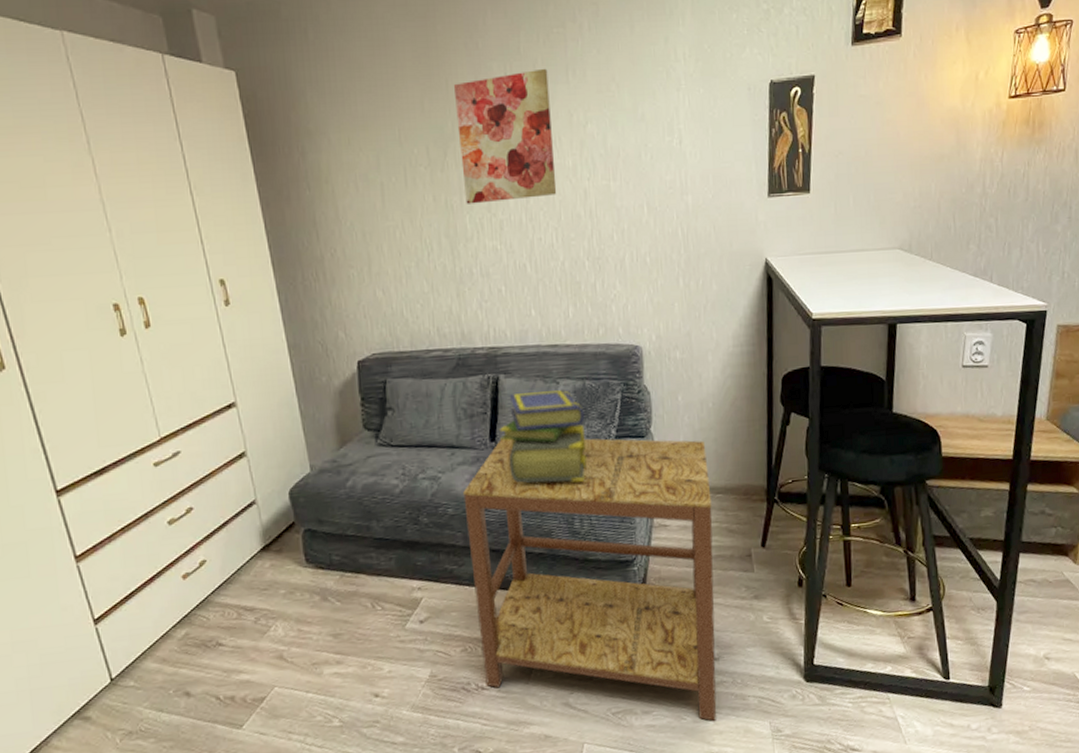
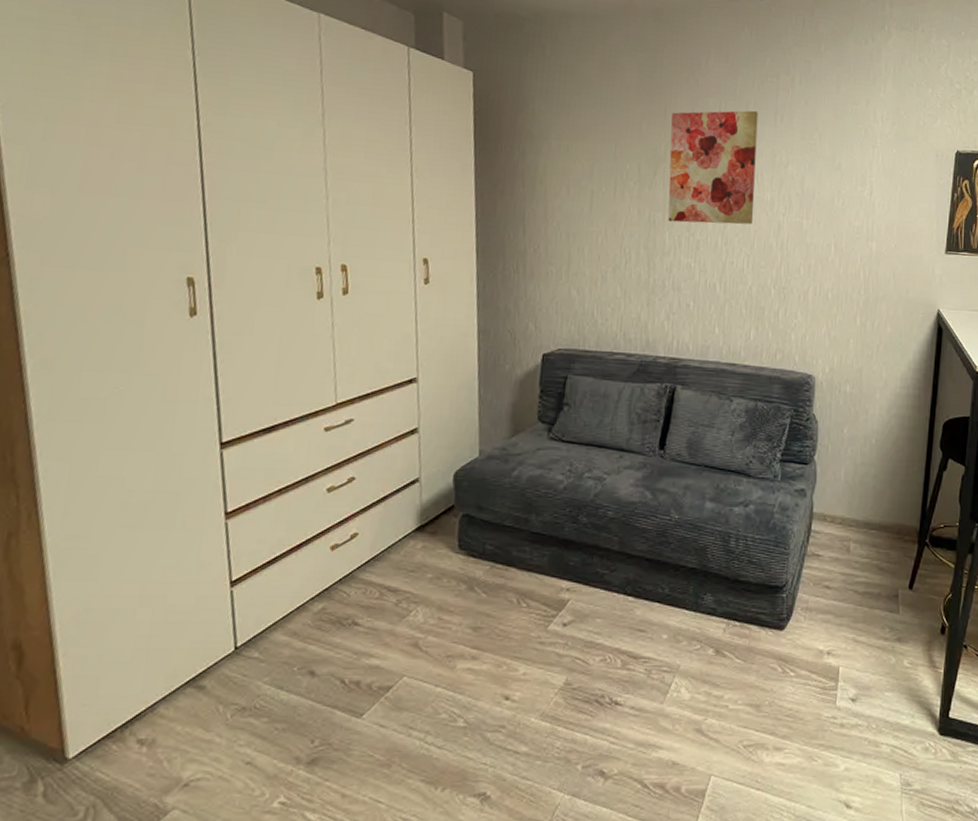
side table: present [463,438,717,721] -> none [620,448,866,766]
stack of books: present [499,390,587,483] -> none [669,406,753,501]

